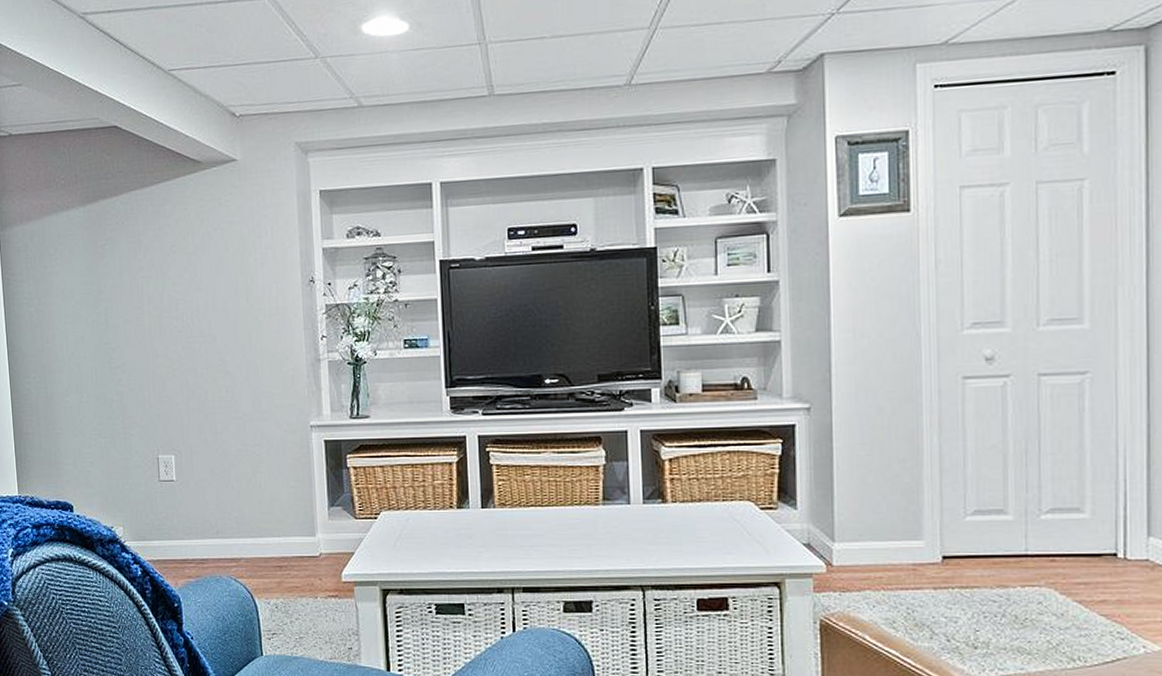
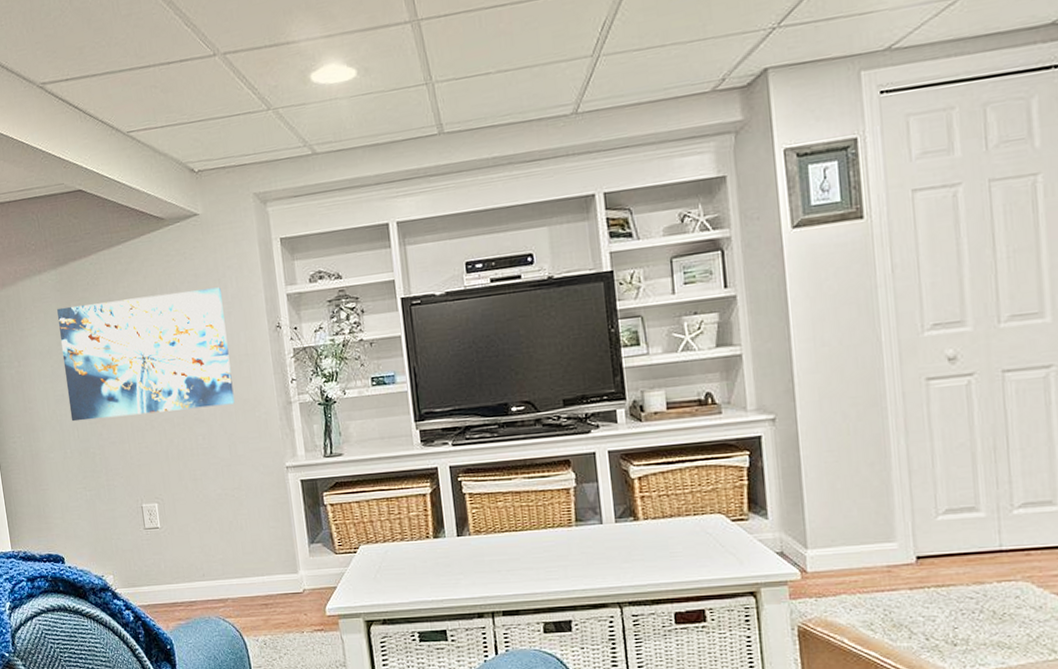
wall art: none [83,236,262,365] -> present [57,287,235,422]

